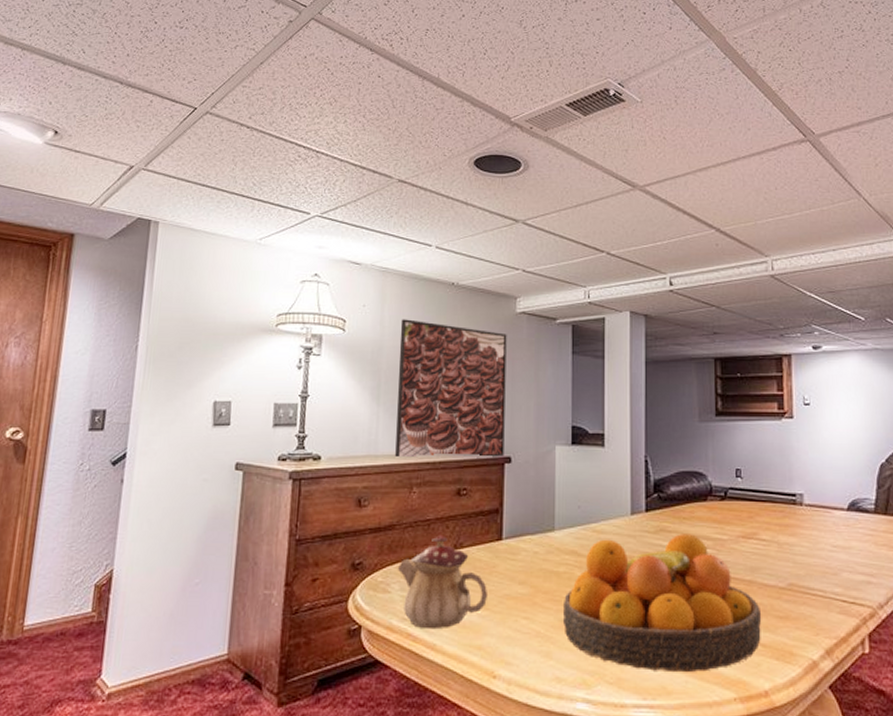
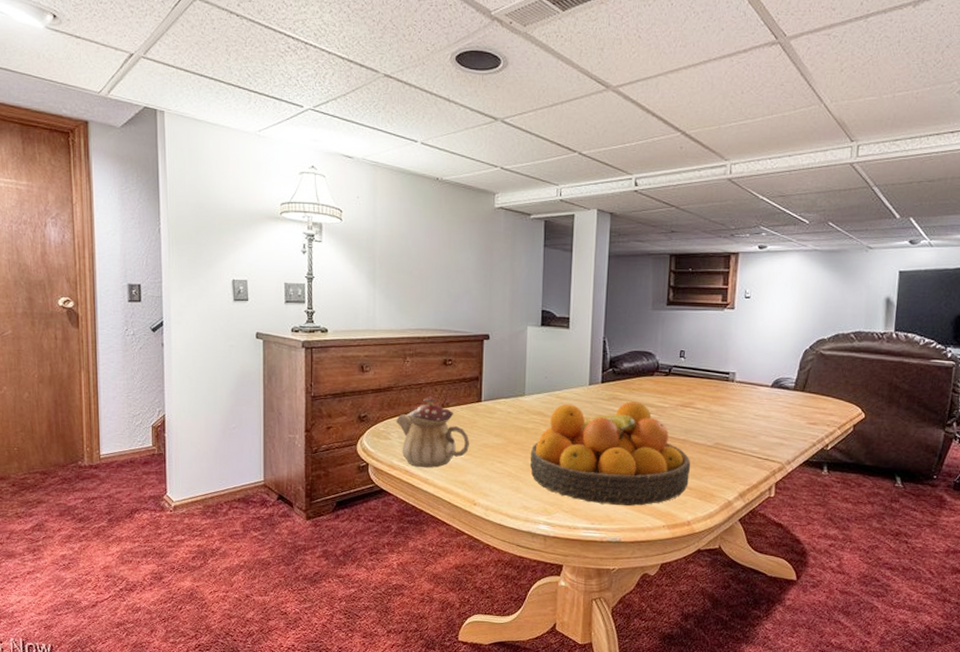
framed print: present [395,319,507,459] -> none [391,211,486,335]

